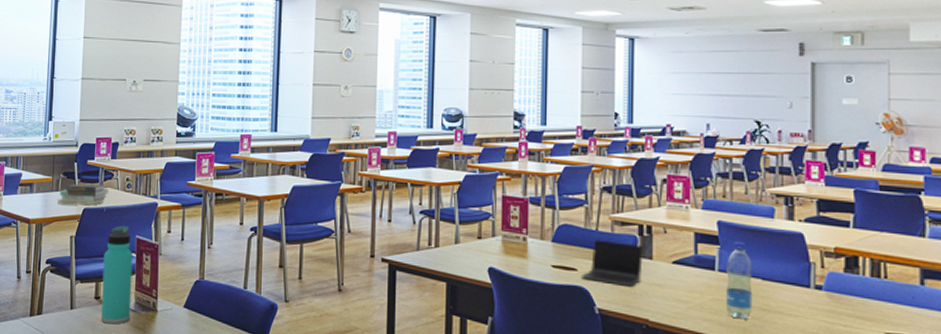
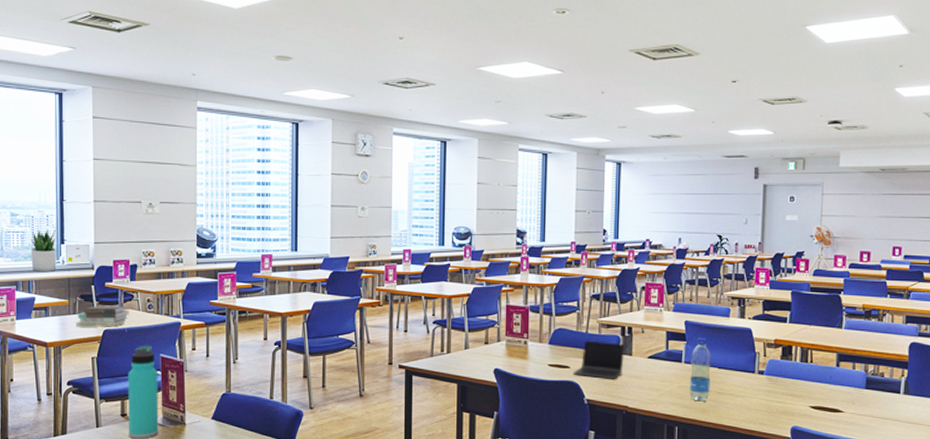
planter: none [20,105,45,149] -> present [30,228,57,273]

